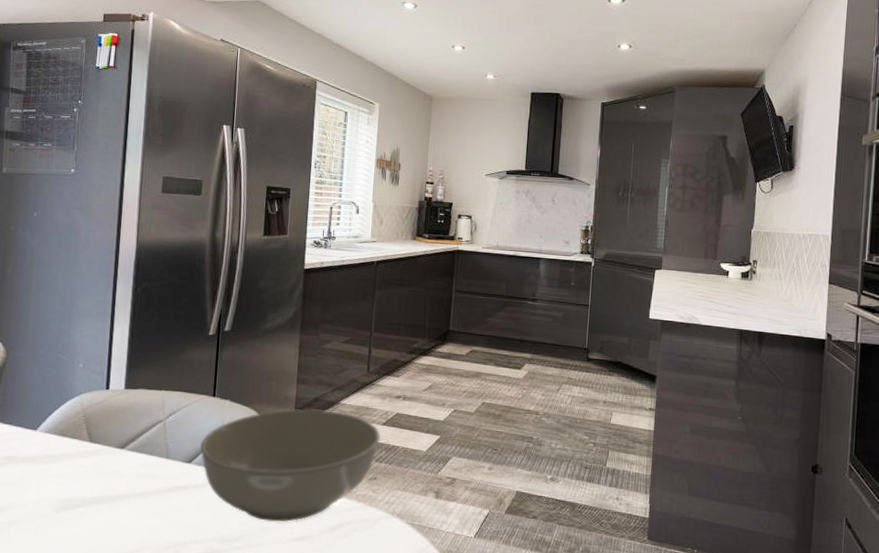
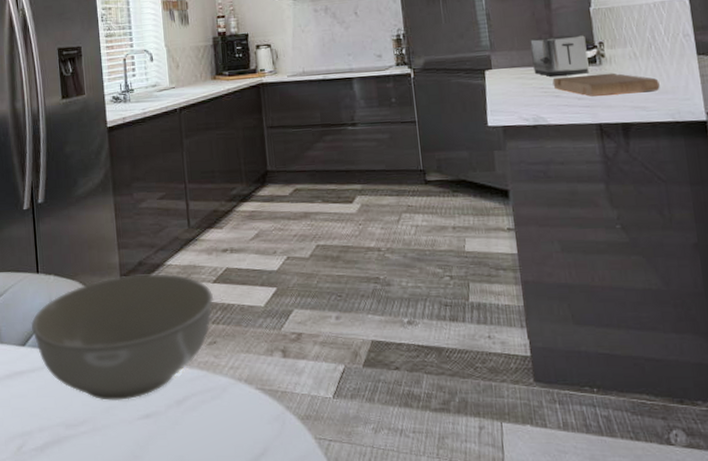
toaster: none [696,248,743,285] -> present [530,34,589,76]
cutting board: none [709,285,795,309] -> present [552,72,660,97]

